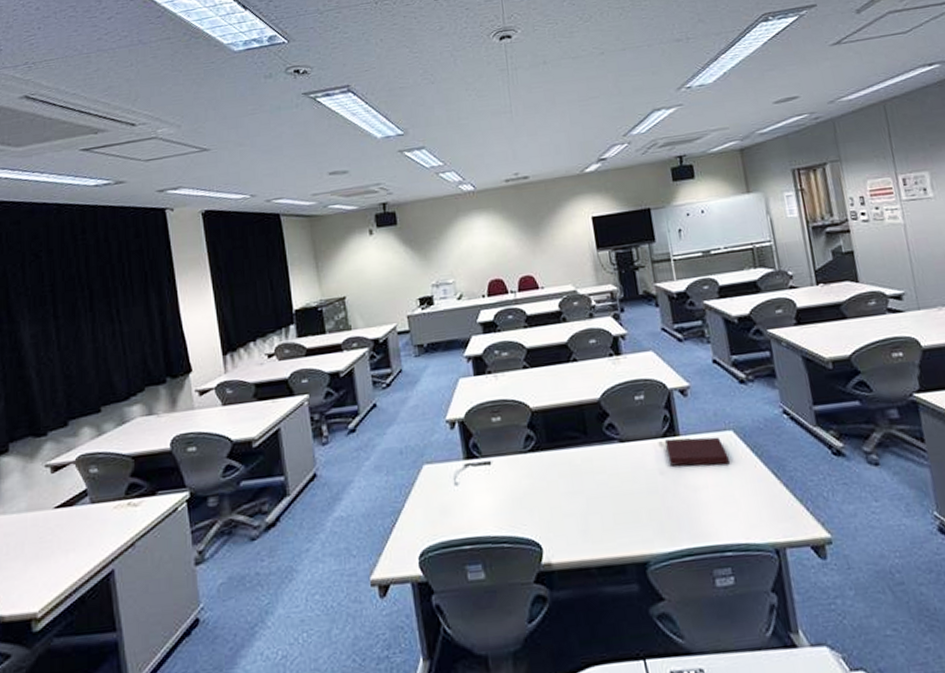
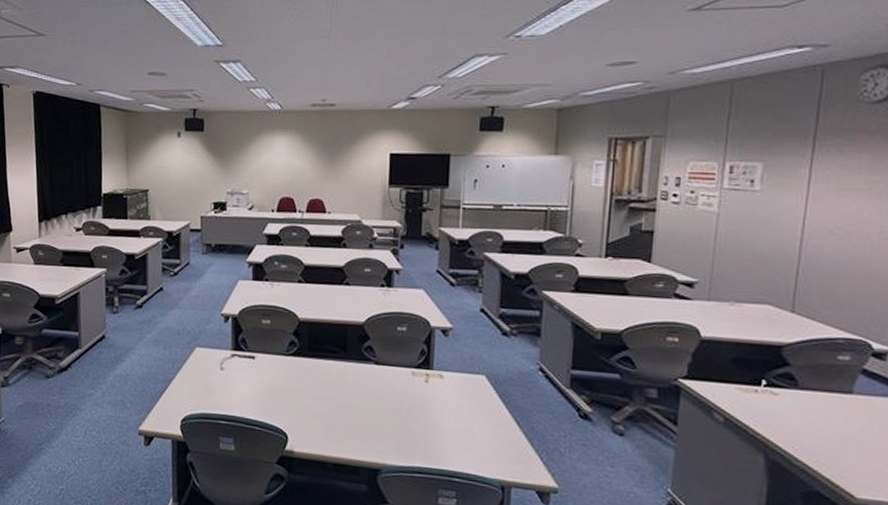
notebook: present [665,436,730,467] -> none [417,370,476,405]

